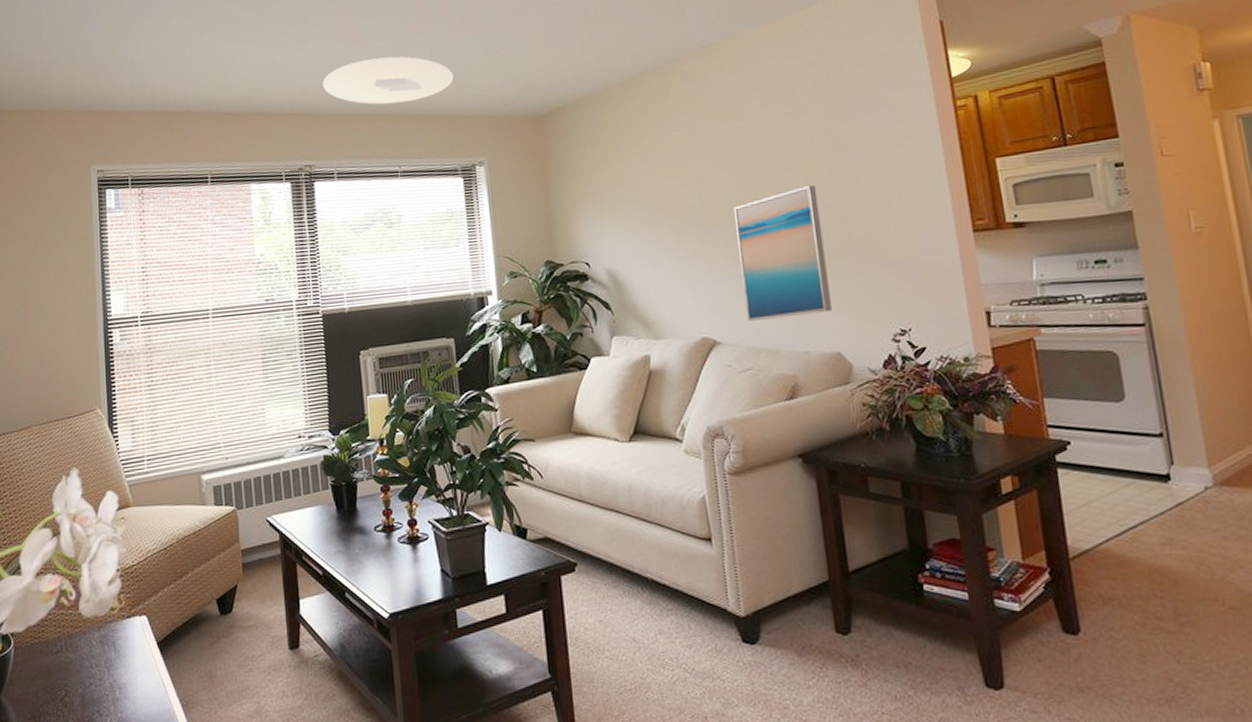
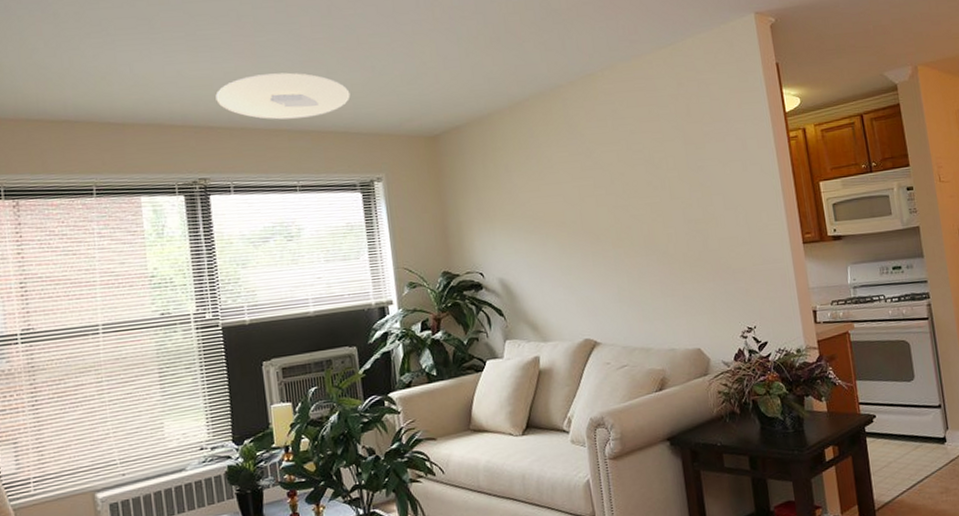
wall art: present [734,184,832,322] -> none [610,202,693,324]

